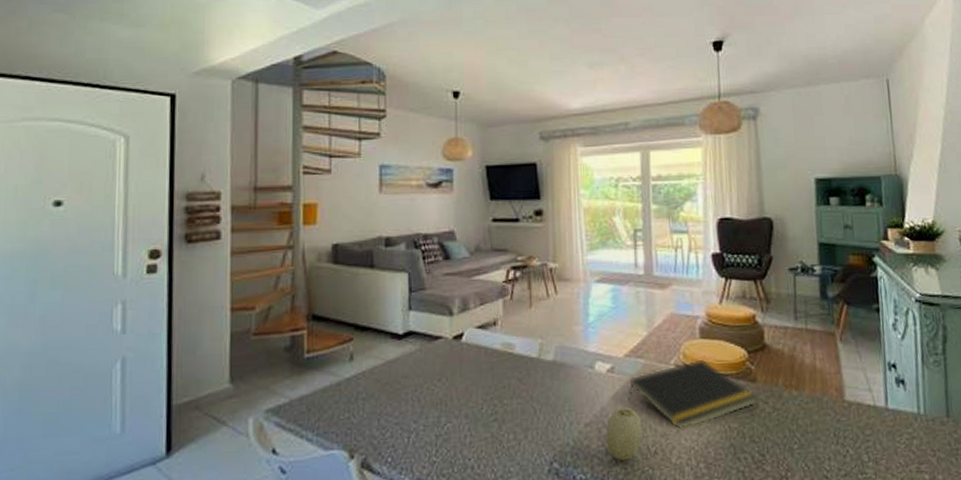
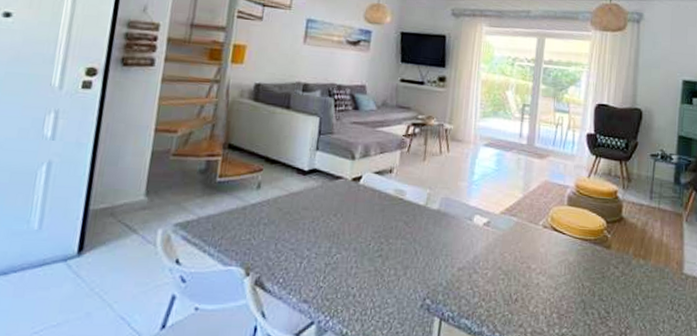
fruit: present [606,407,643,461] -> none [474,257,508,304]
notepad: present [628,359,758,430] -> none [499,223,610,283]

